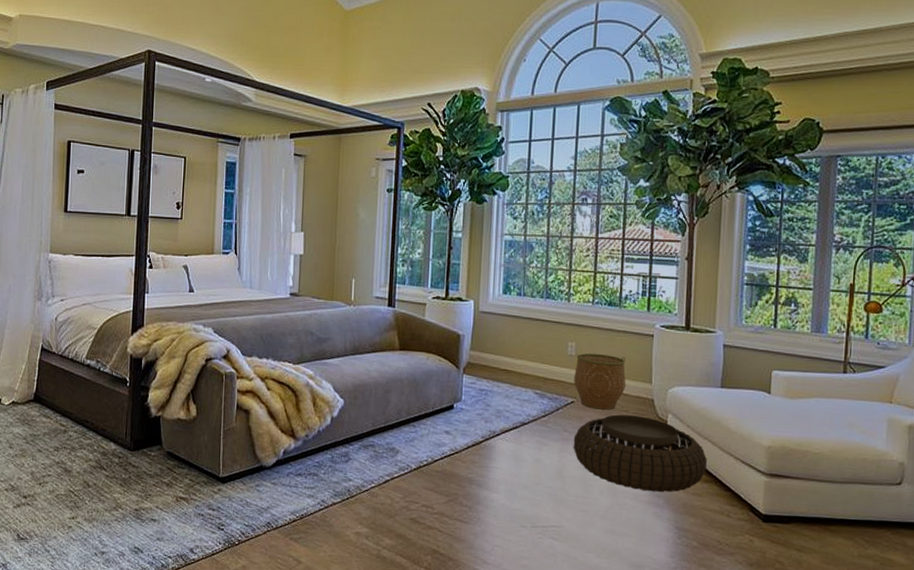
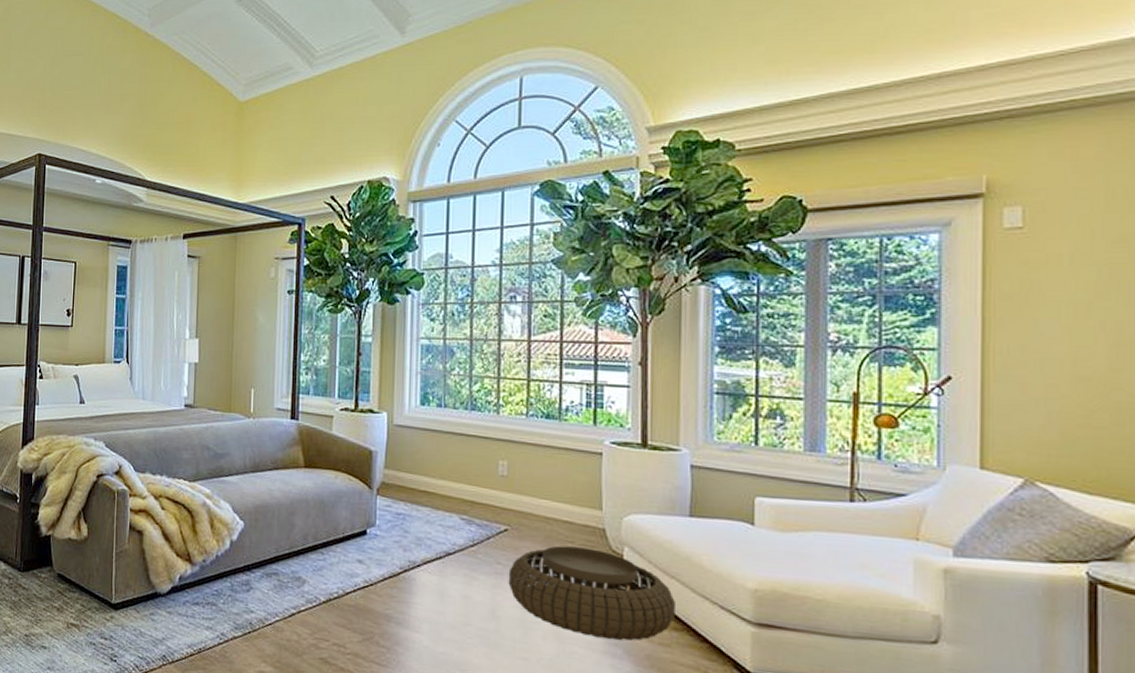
basket: present [574,353,627,410] -> none [507,473,571,541]

